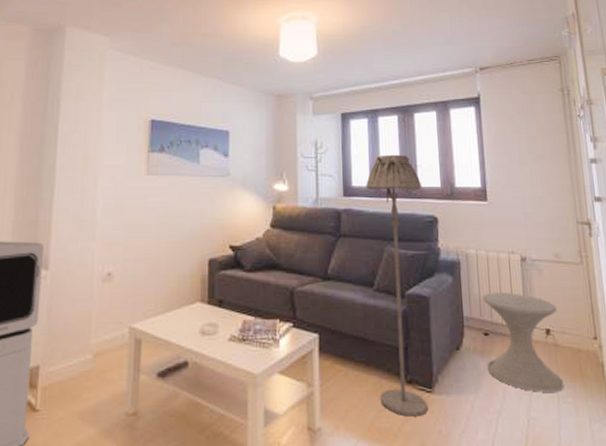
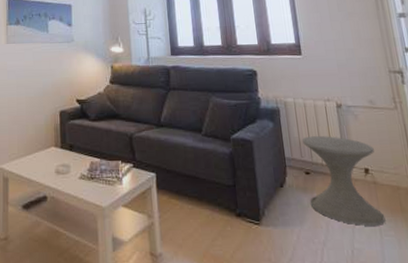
floor lamp: present [366,154,428,417] -> none [190,17,257,246]

